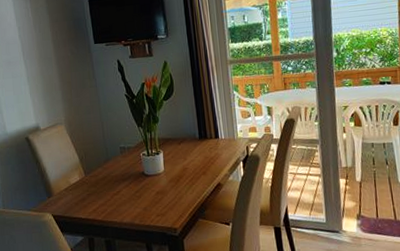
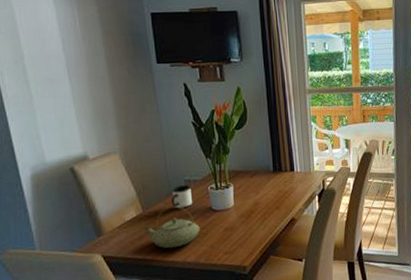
teapot: none [86,170,134,210] -> present [144,205,200,249]
mug: none [109,152,128,174] -> present [171,185,193,209]

